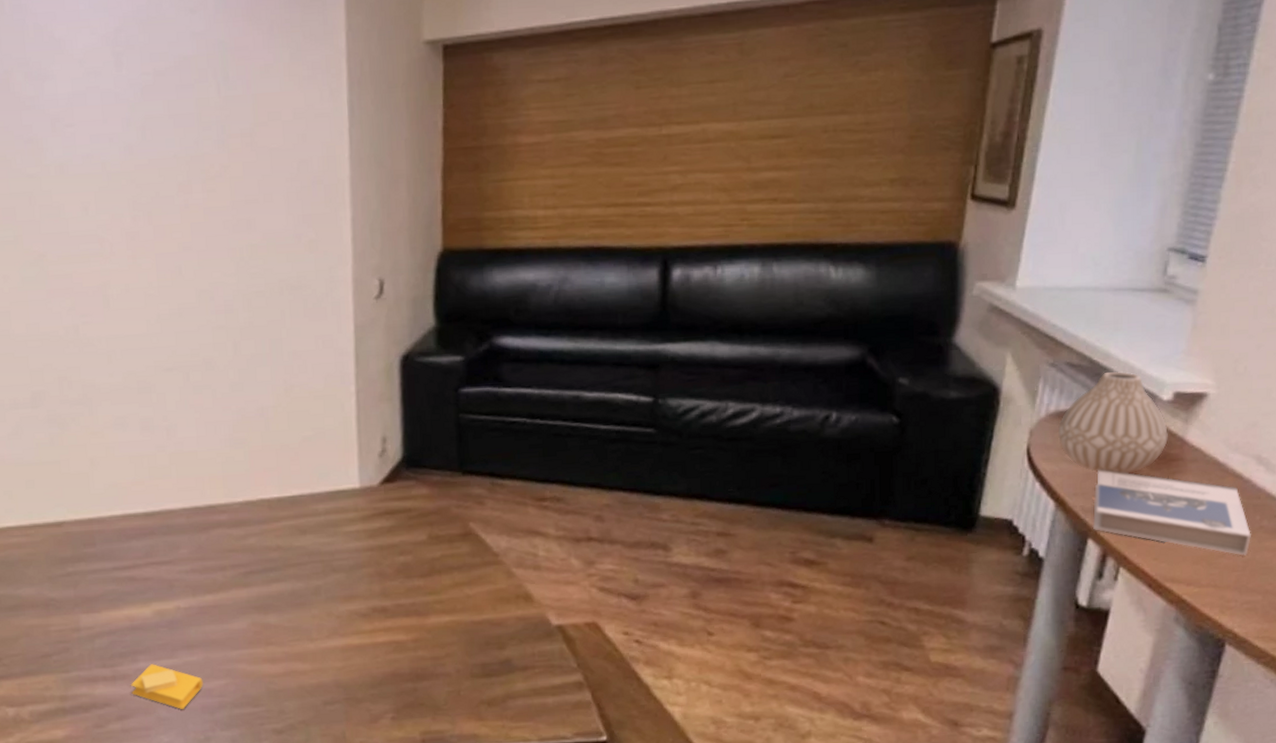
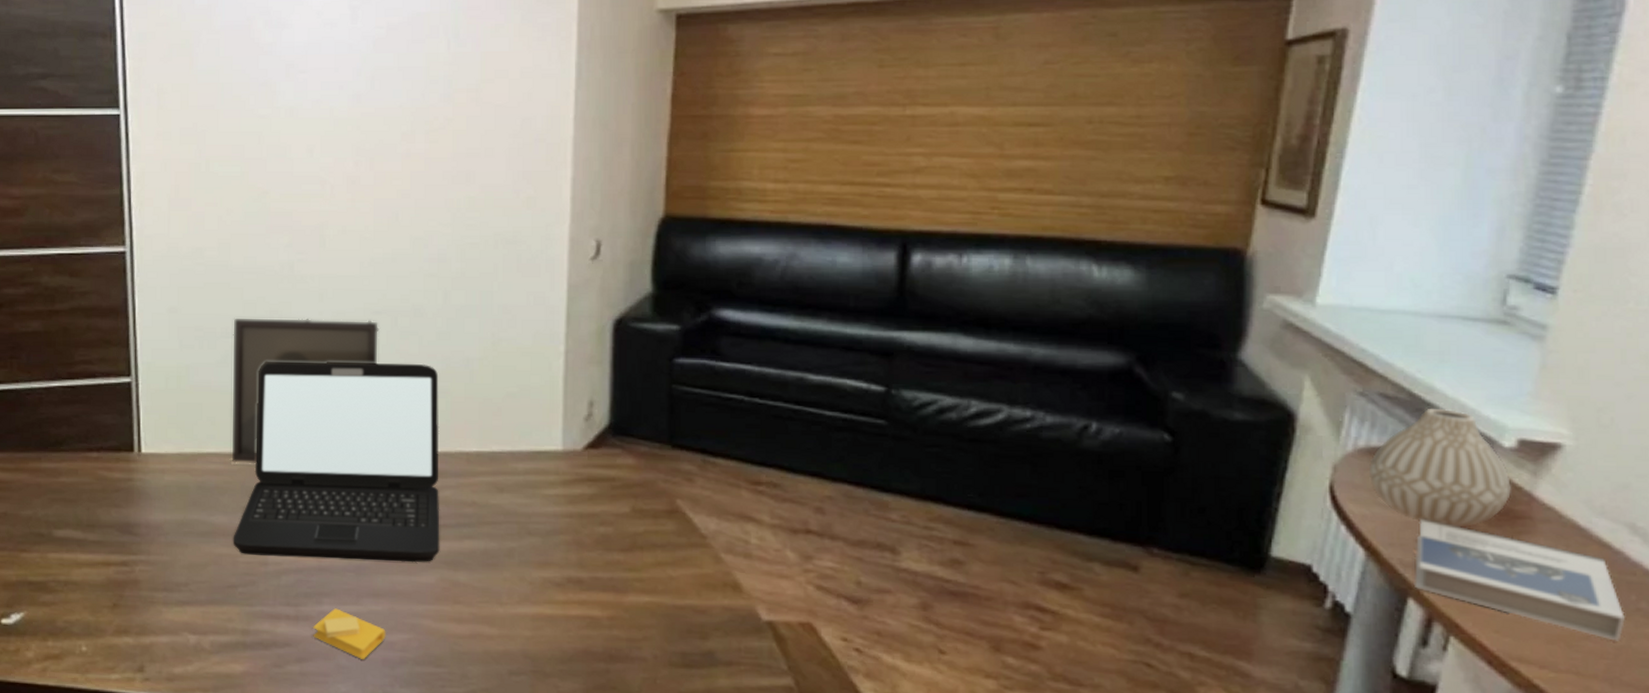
picture frame: none [22,377,172,534] -> present [231,318,379,464]
laptop: none [42,416,249,623] -> present [233,361,440,563]

